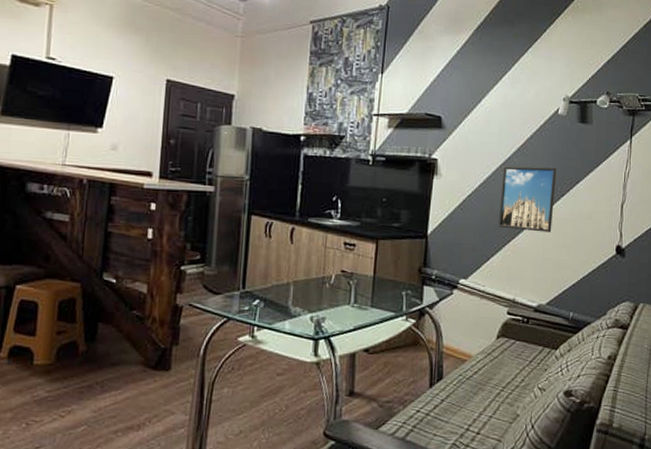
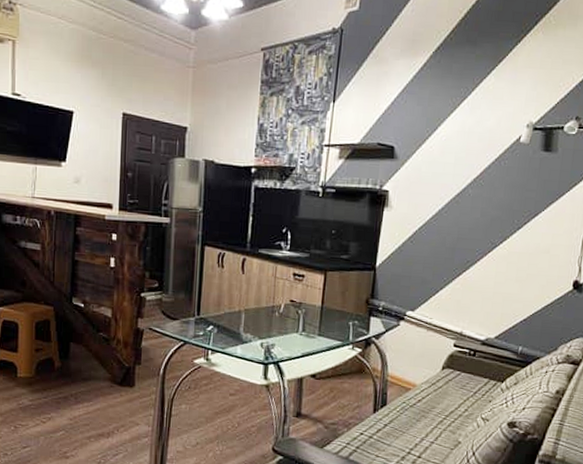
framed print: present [499,166,557,233] -> none [449,197,515,267]

